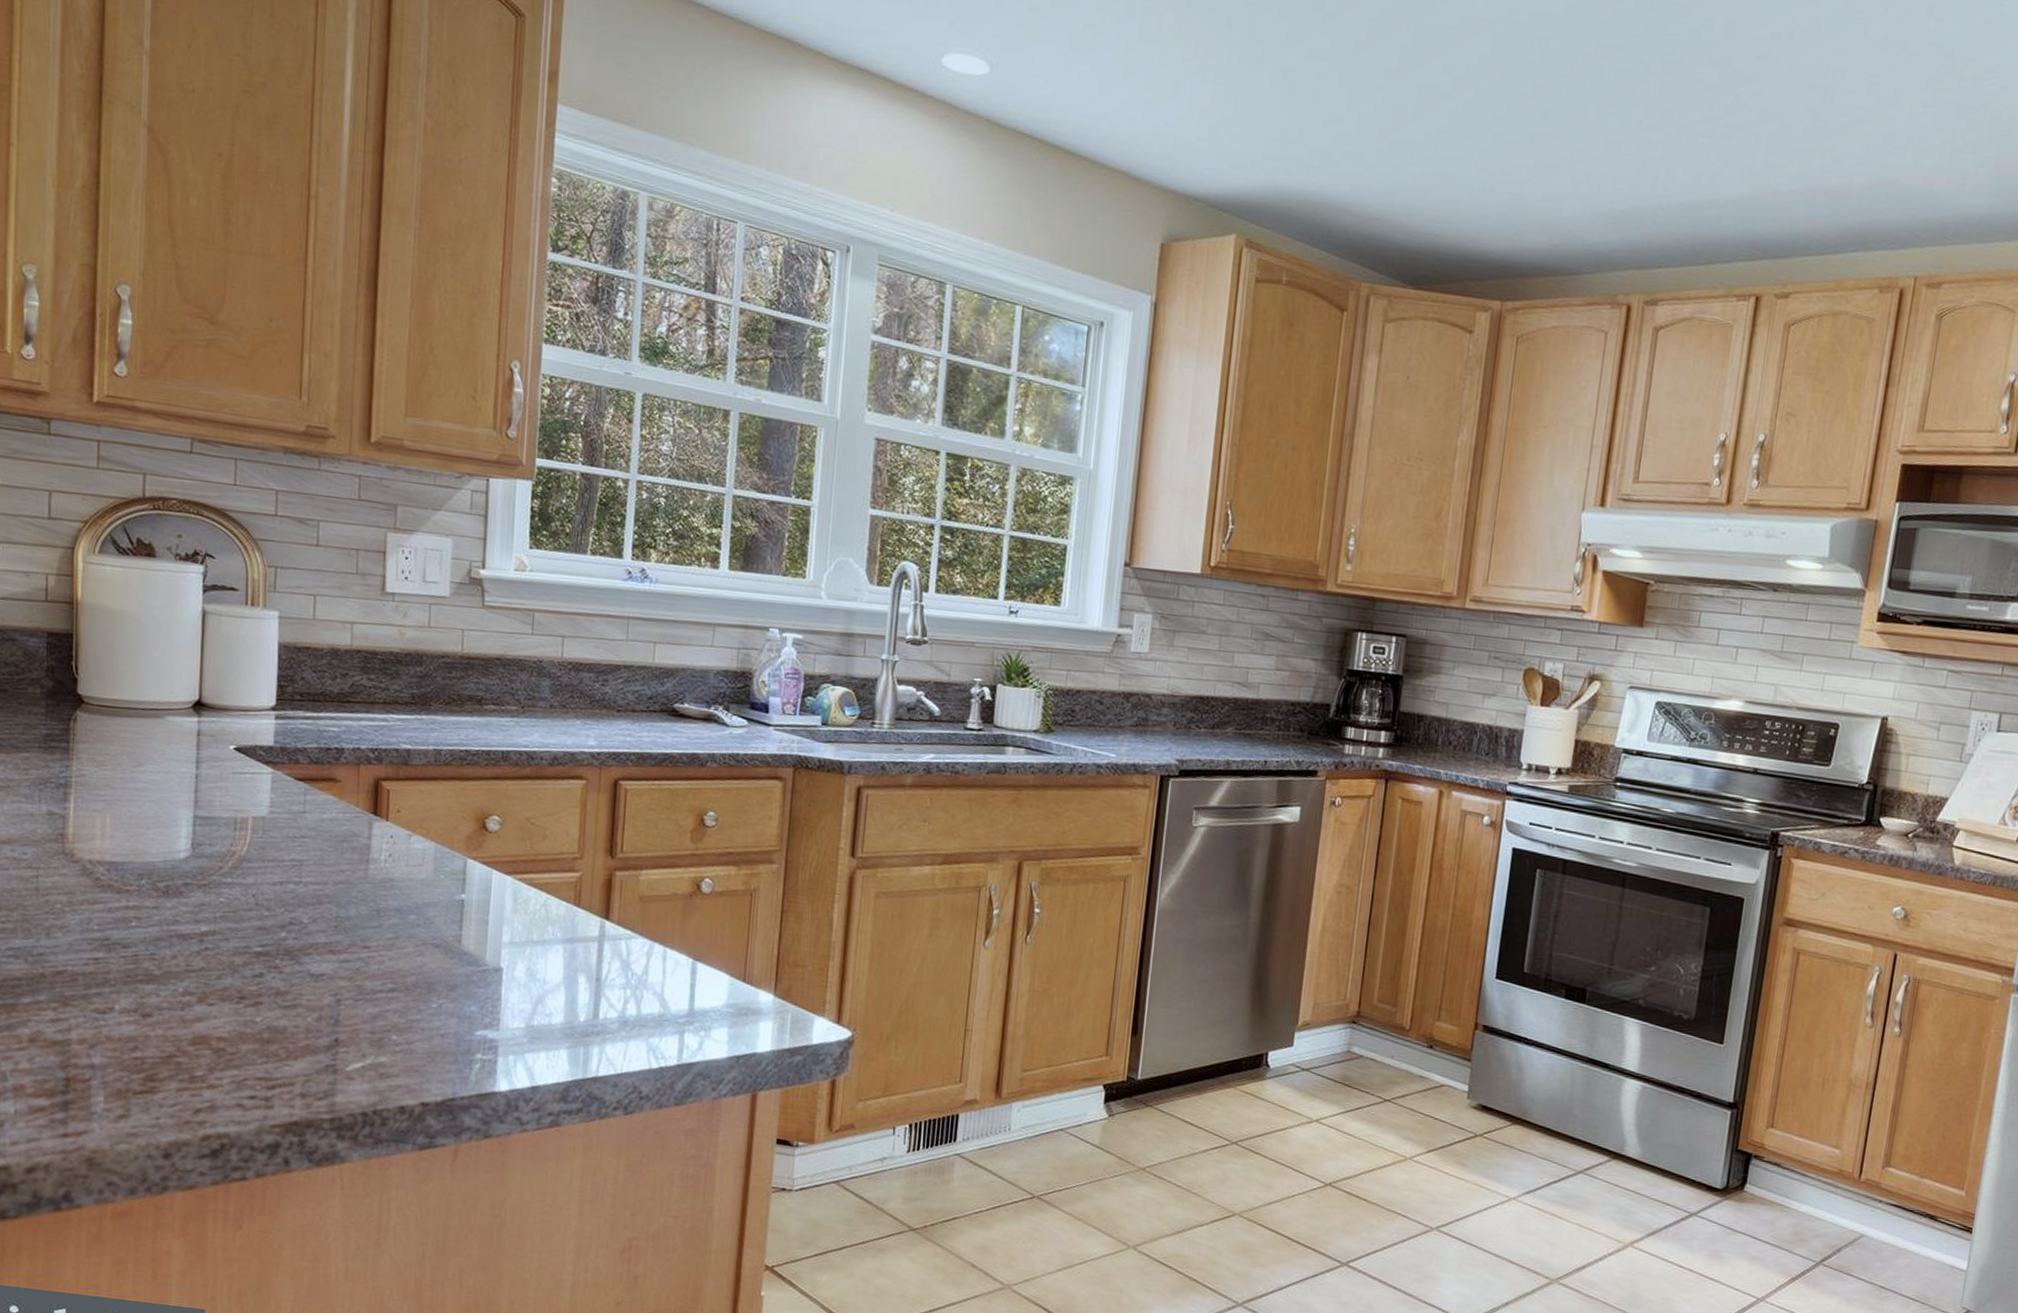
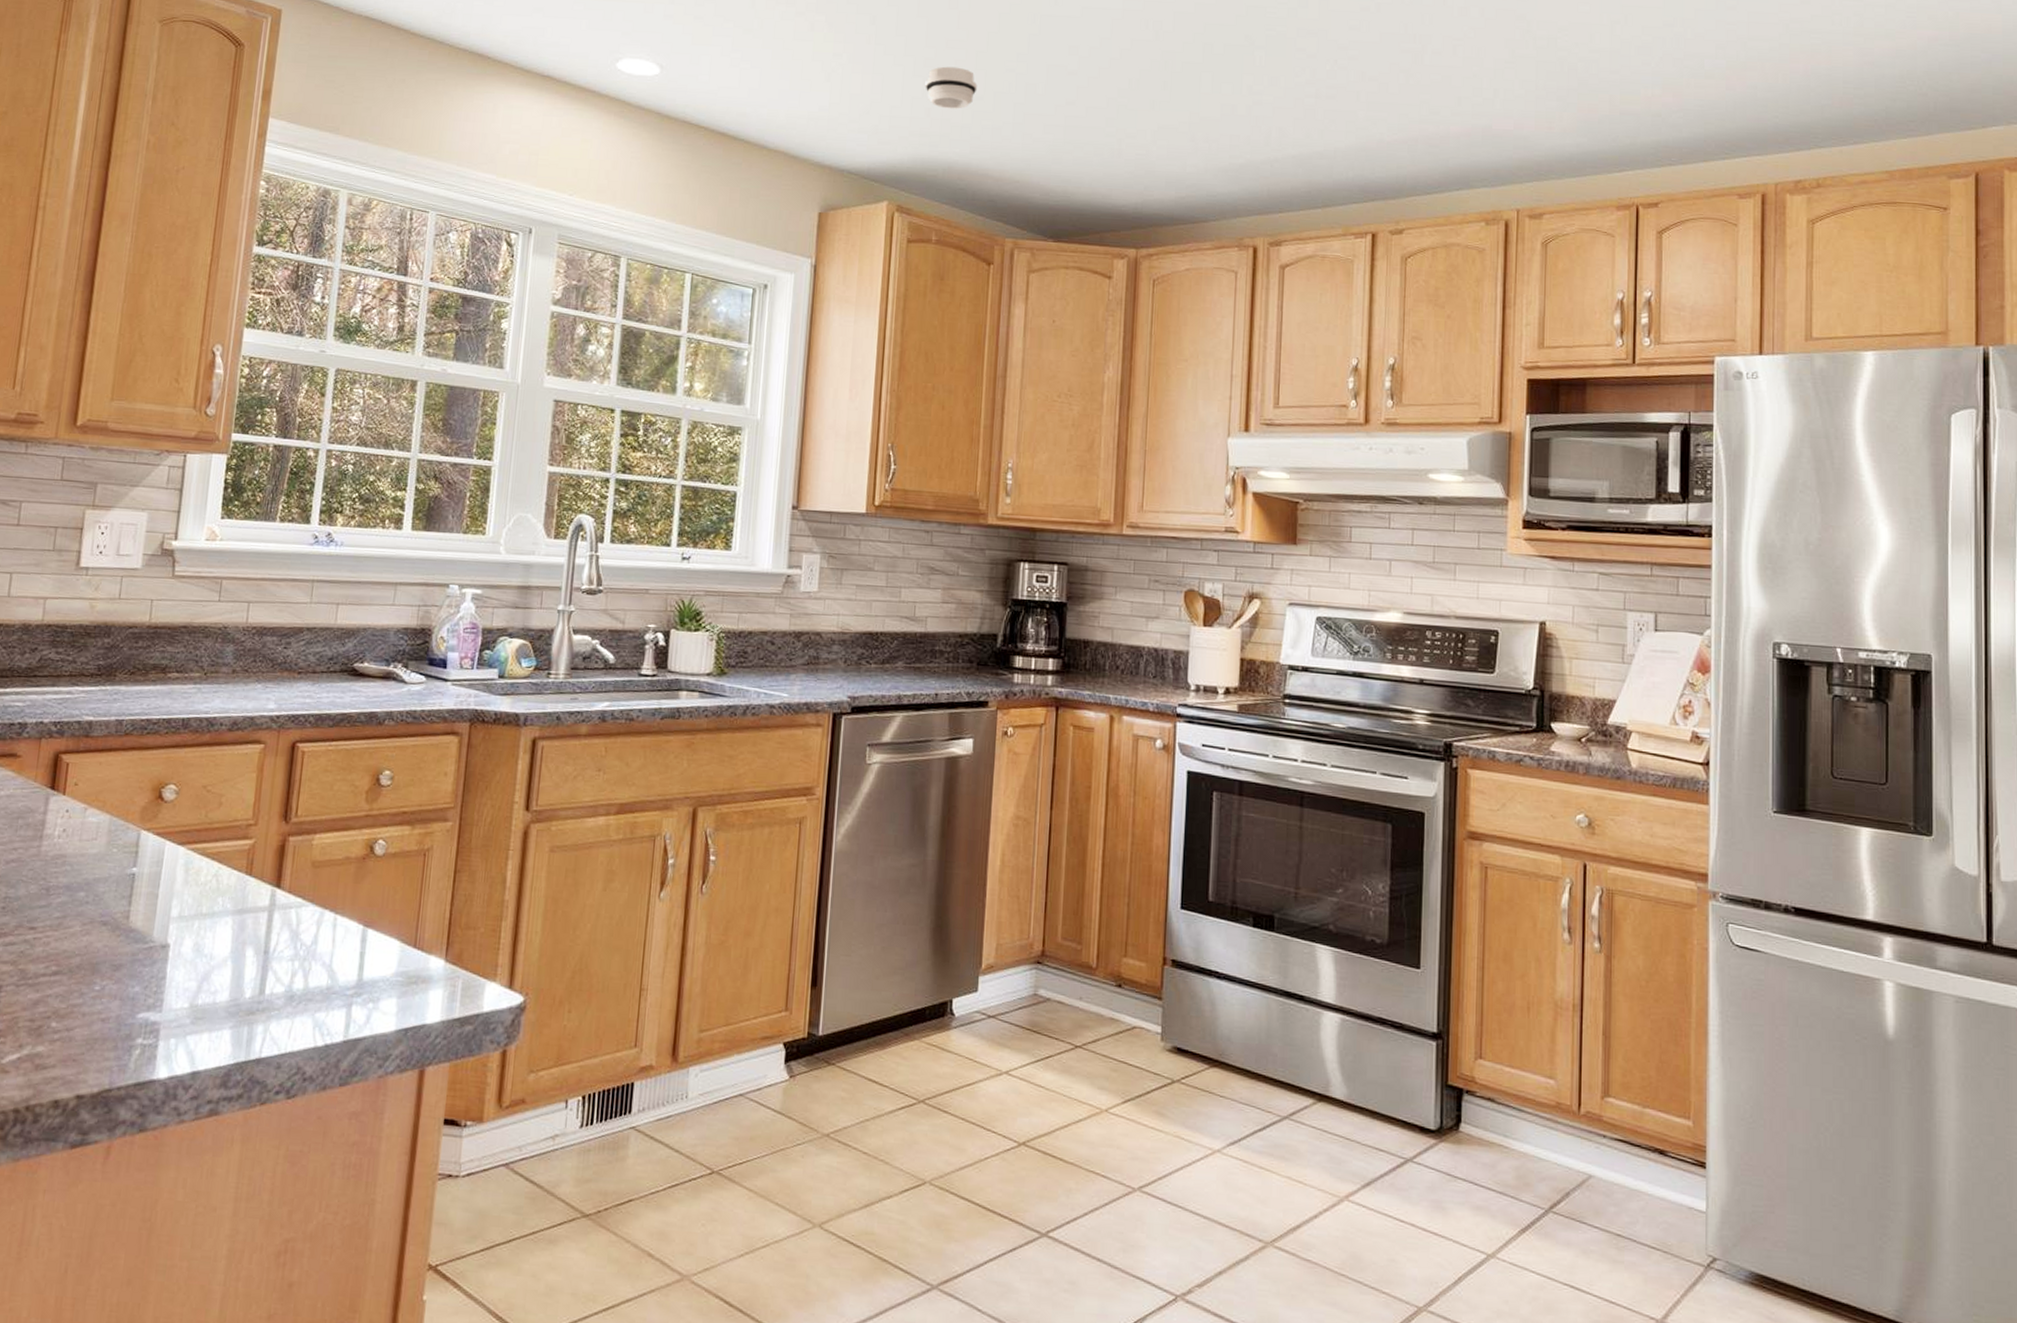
smoke detector: none [1282,80,1341,132] -> present [925,66,978,109]

